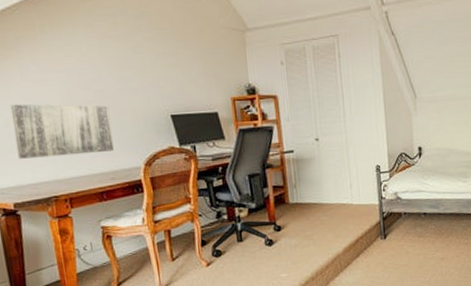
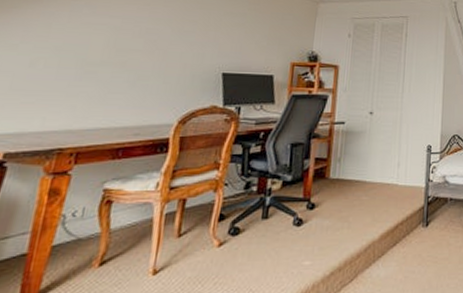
wall art: present [10,104,115,159] -> none [31,44,157,105]

